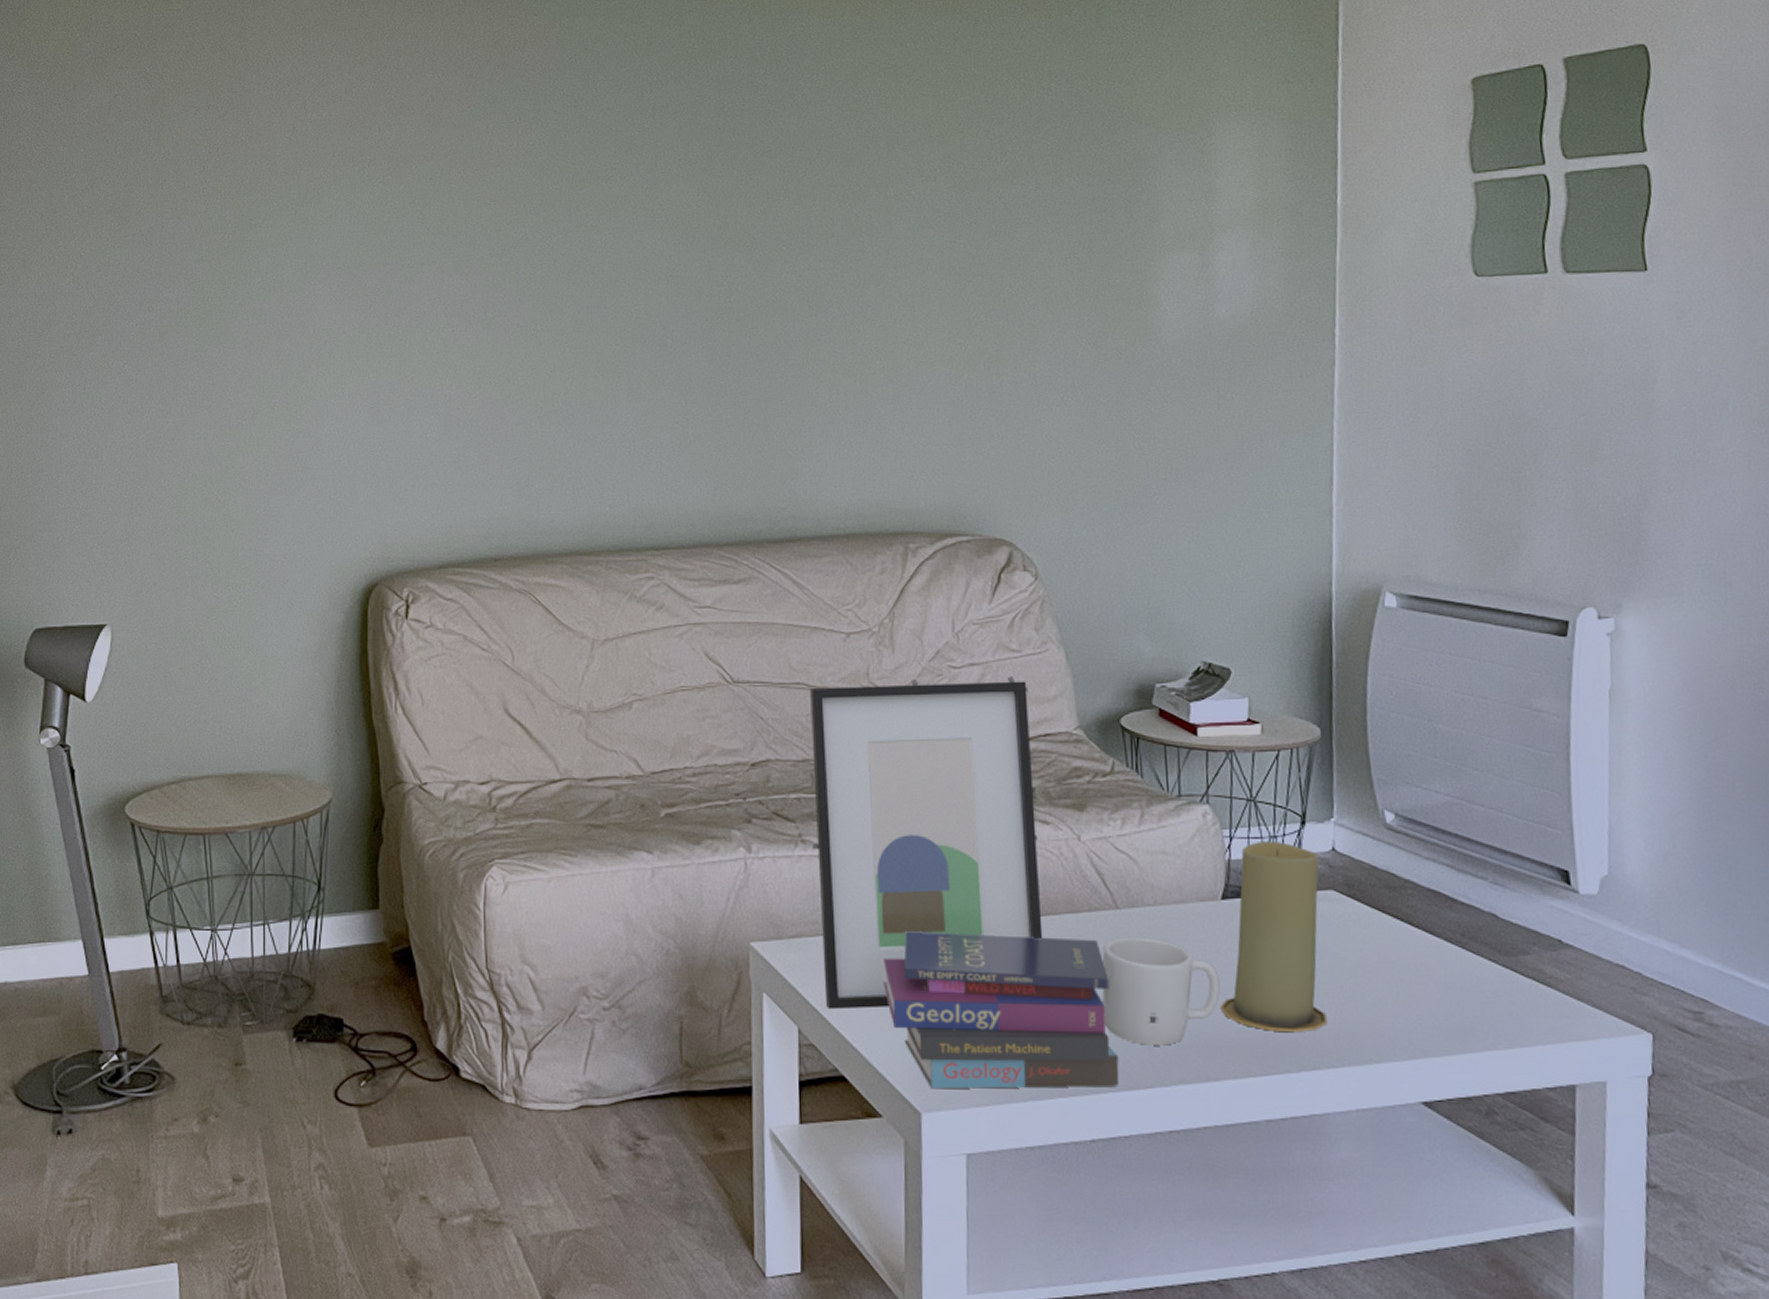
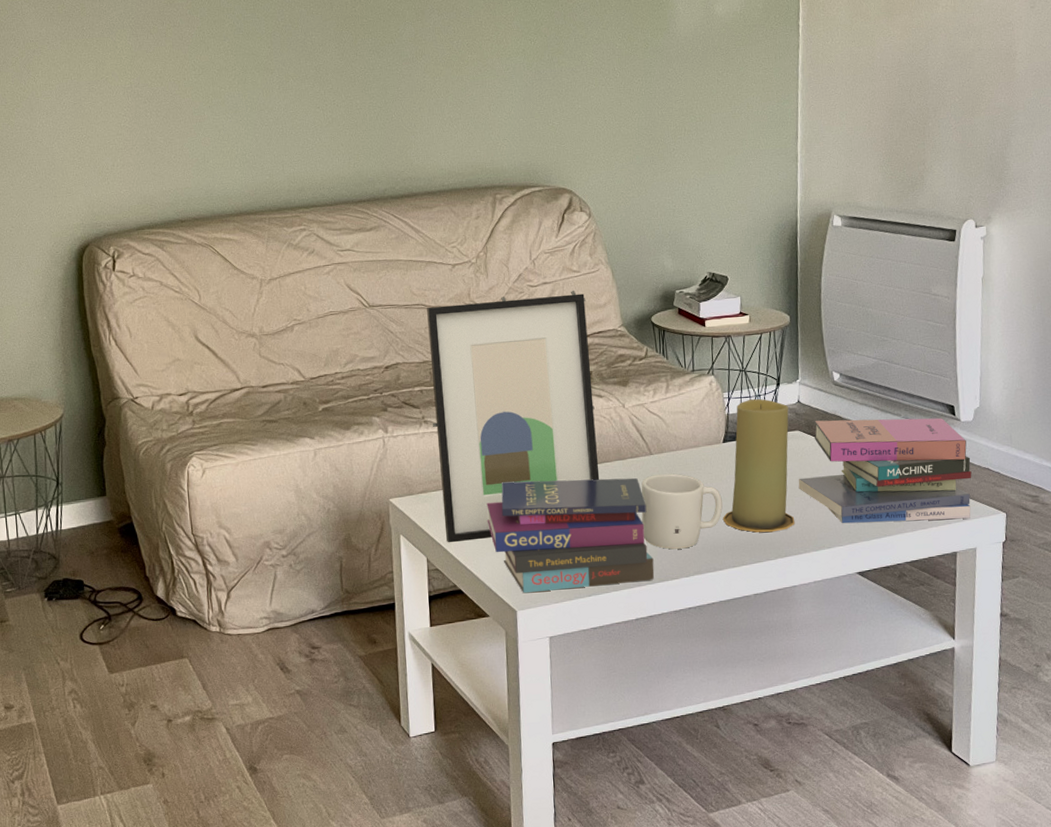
books: none [1332,878,1598,1037] -> present [798,417,972,524]

